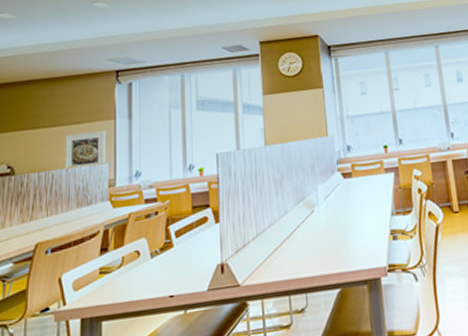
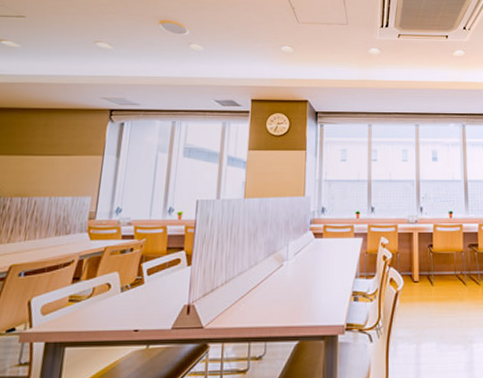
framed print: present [65,130,106,172] -> none [47,164,93,200]

